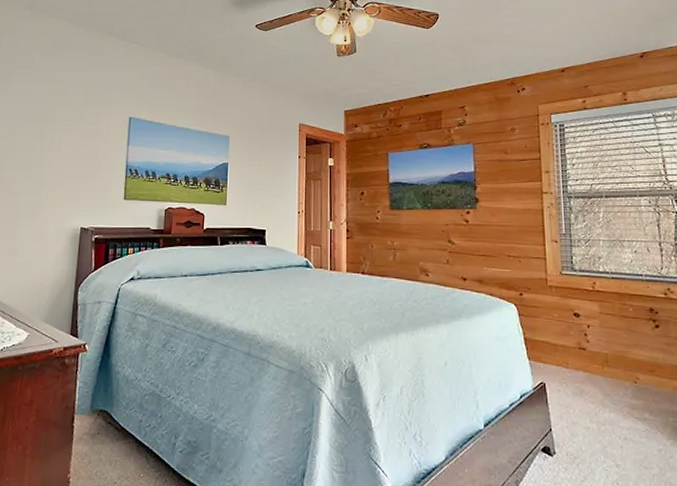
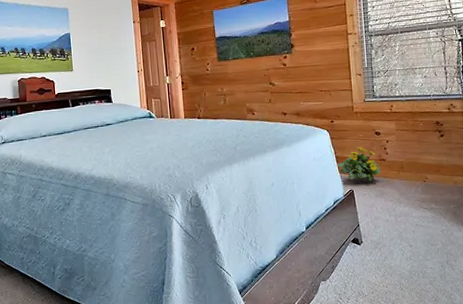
flowering plant: none [525,329,581,375] -> present [337,147,382,182]

